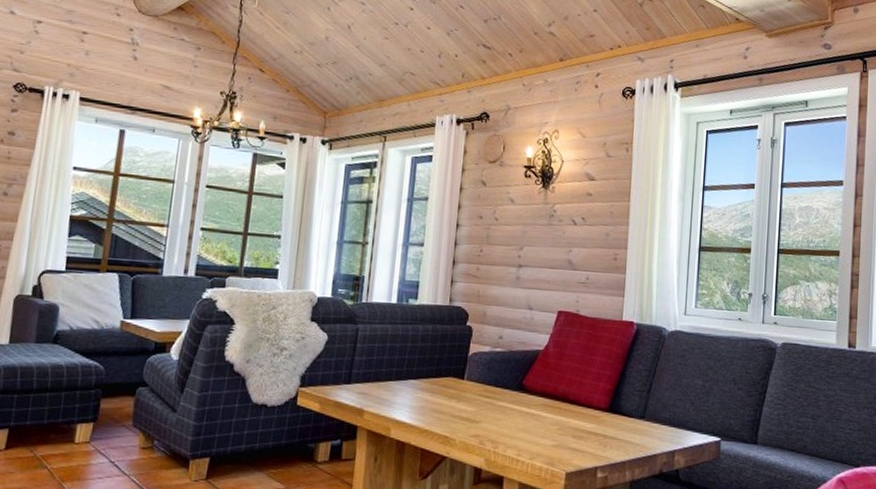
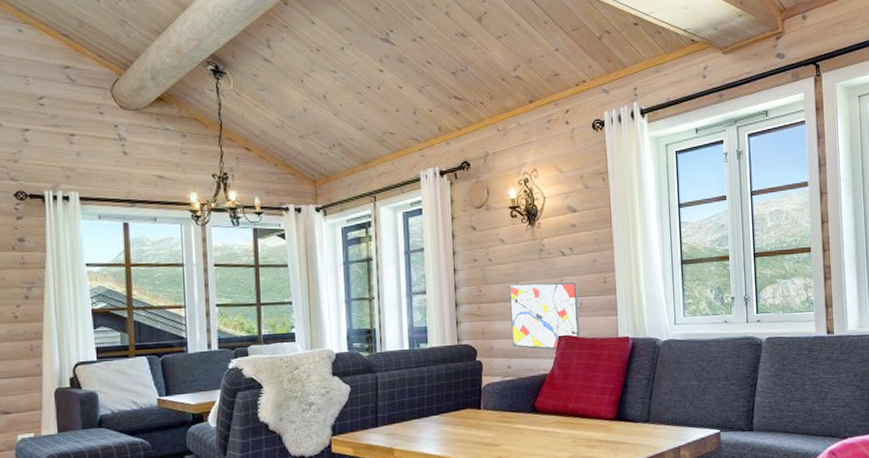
wall art: none [507,247,585,326] -> present [509,282,581,350]

